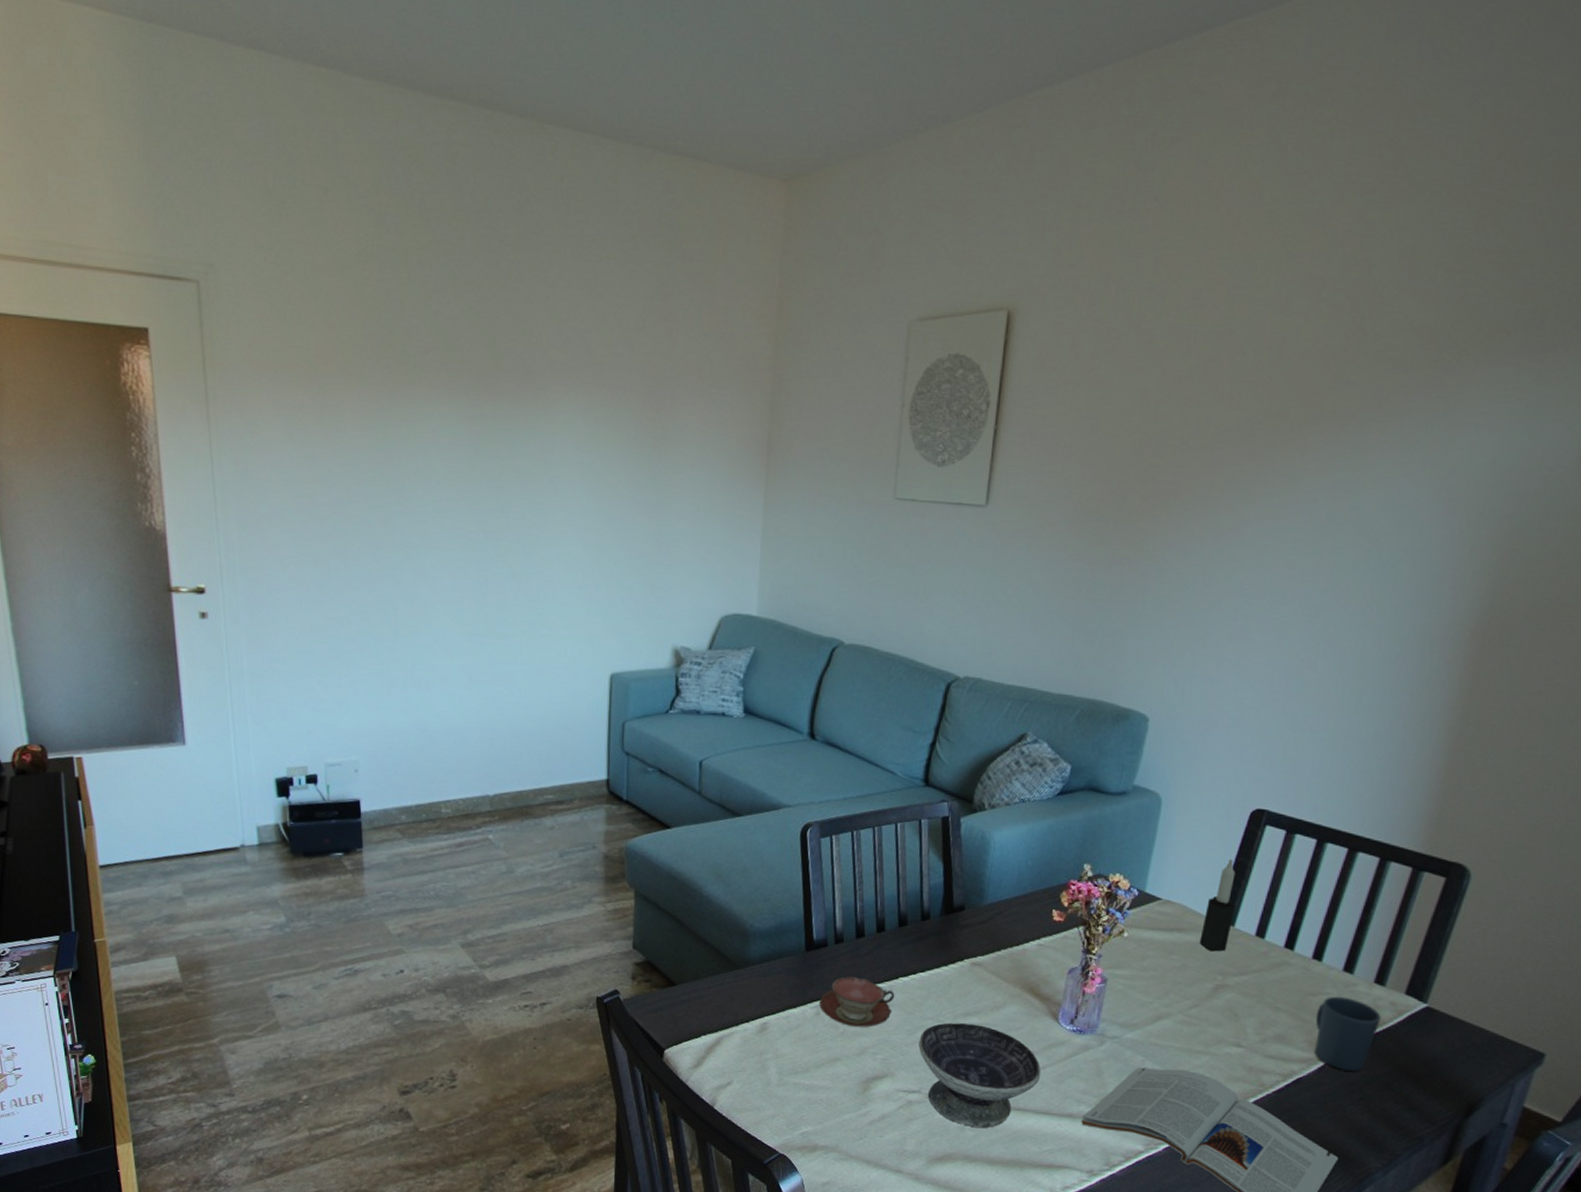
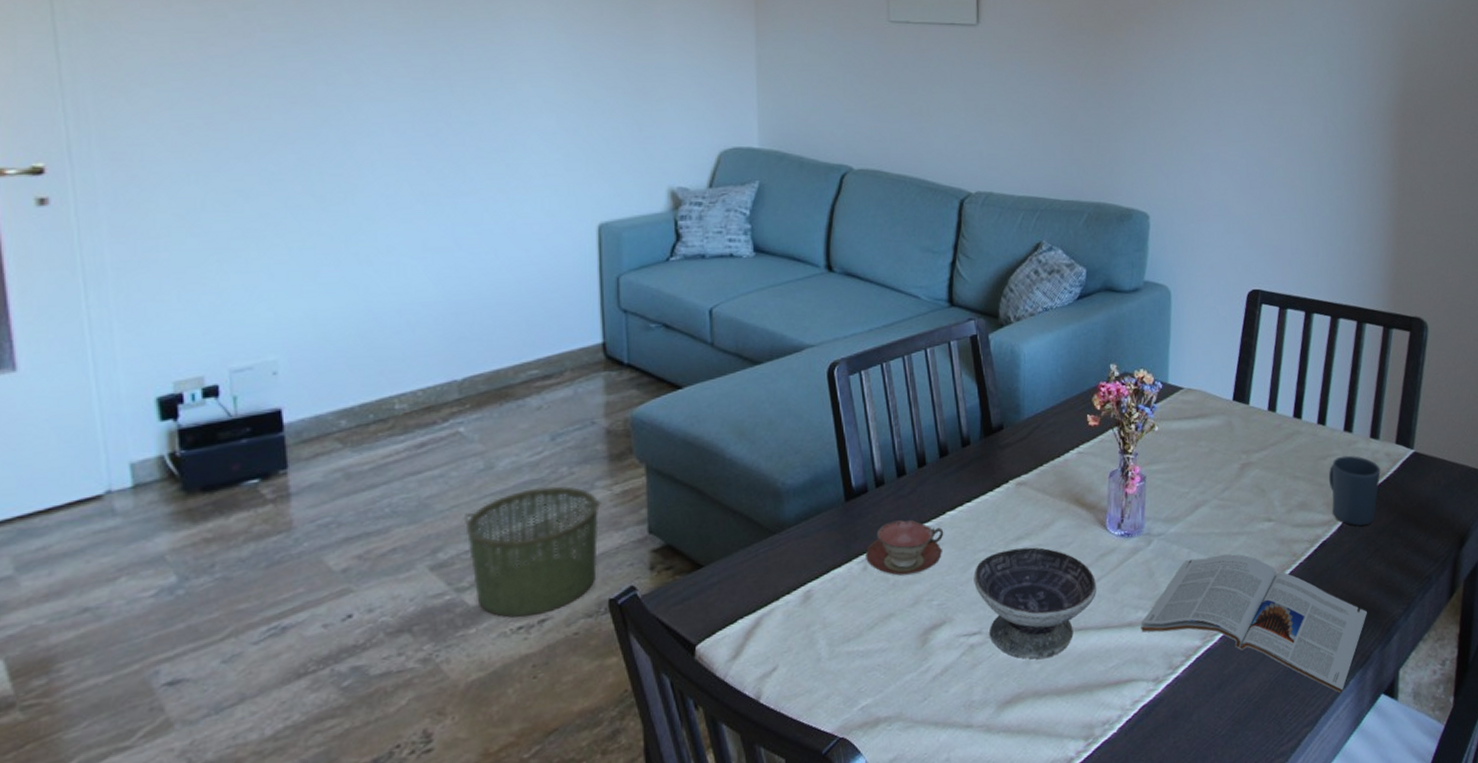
basket: none [488,894,596,998] -> present [463,486,601,618]
candle: present [1199,859,1236,952] -> none [1221,341,1248,432]

